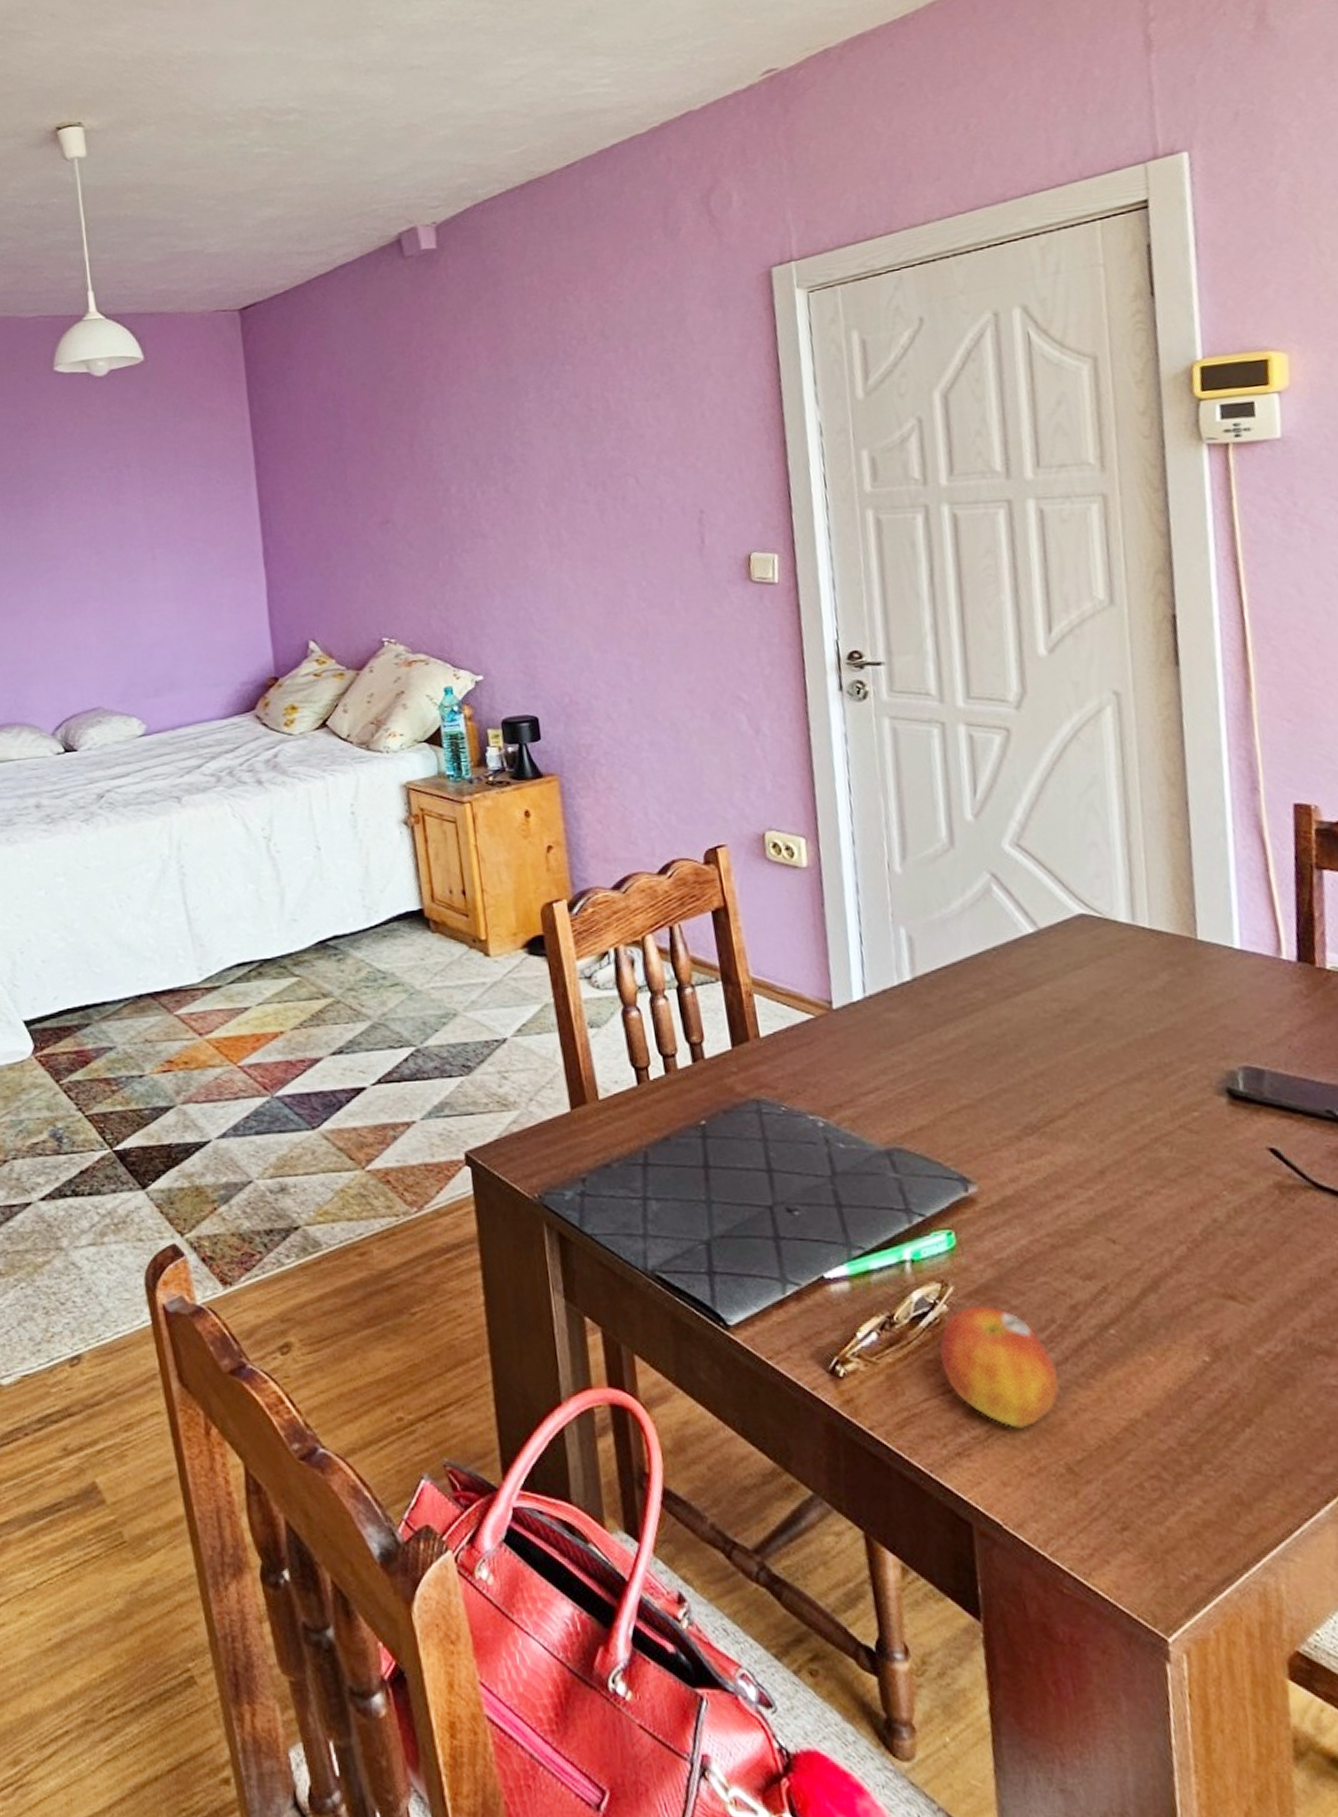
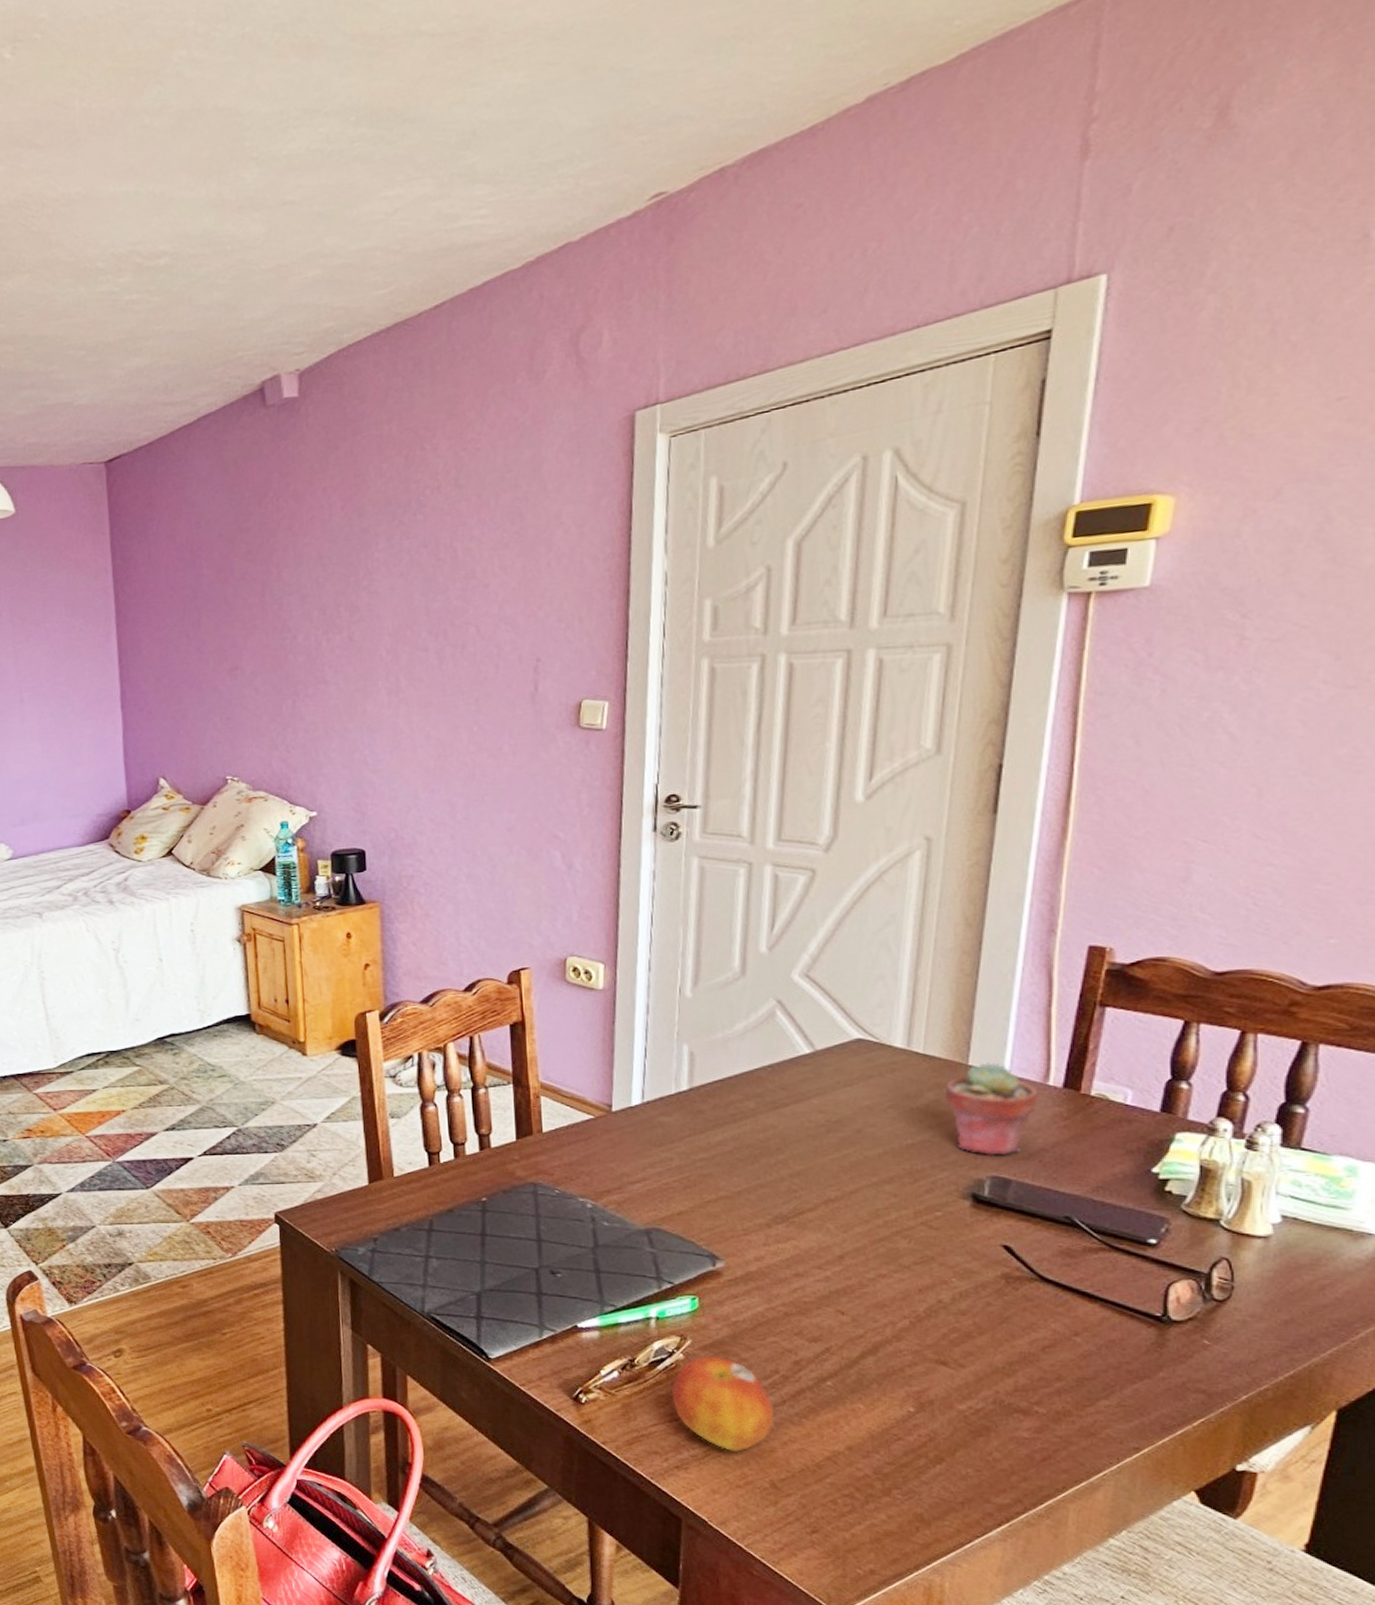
potted succulent: none [1178,936,1275,1042] -> present [946,1062,1040,1155]

